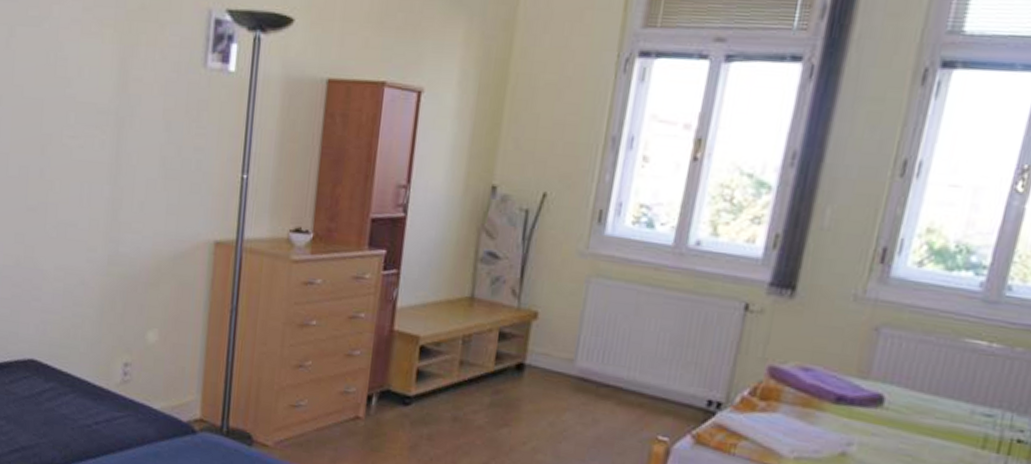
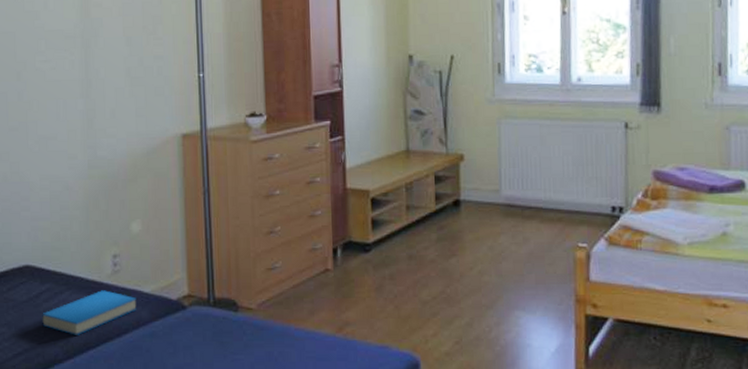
book: none [42,398,144,442] -> present [42,290,137,335]

